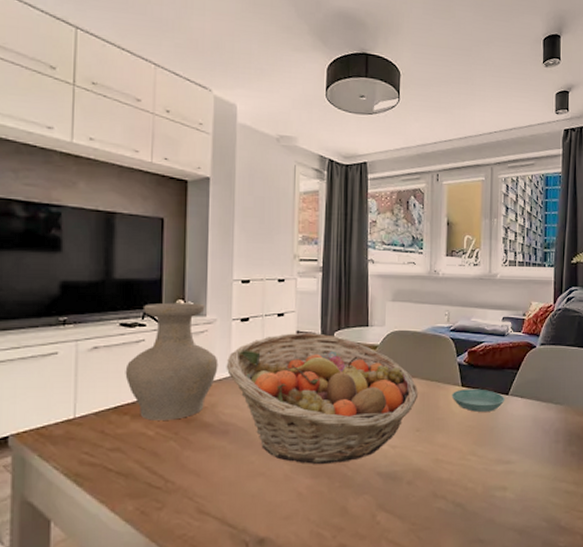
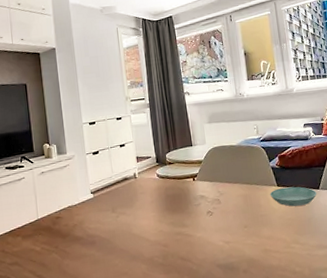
vase: present [125,302,219,421] -> none [13,144,81,239]
fruit basket: present [226,333,419,465] -> none [86,156,242,263]

